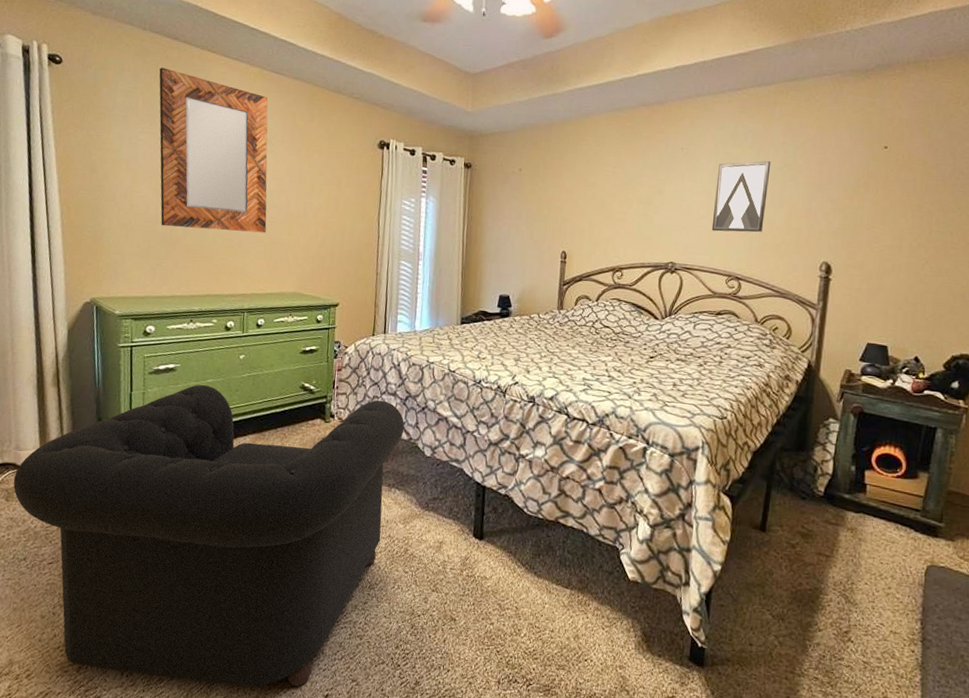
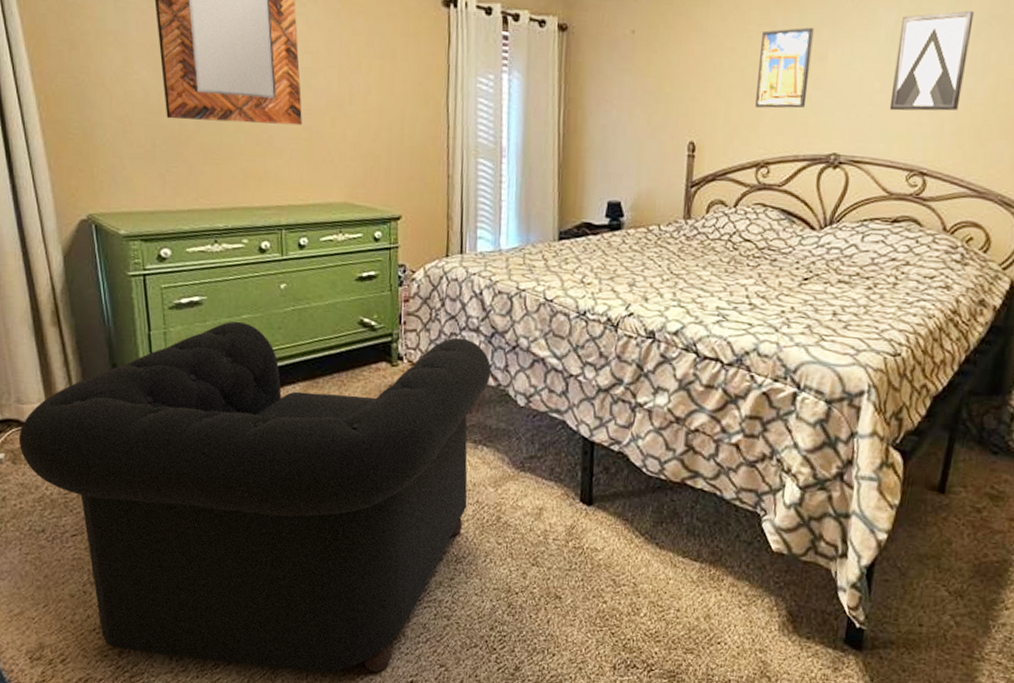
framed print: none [612,169,654,228] -> present [755,27,814,109]

